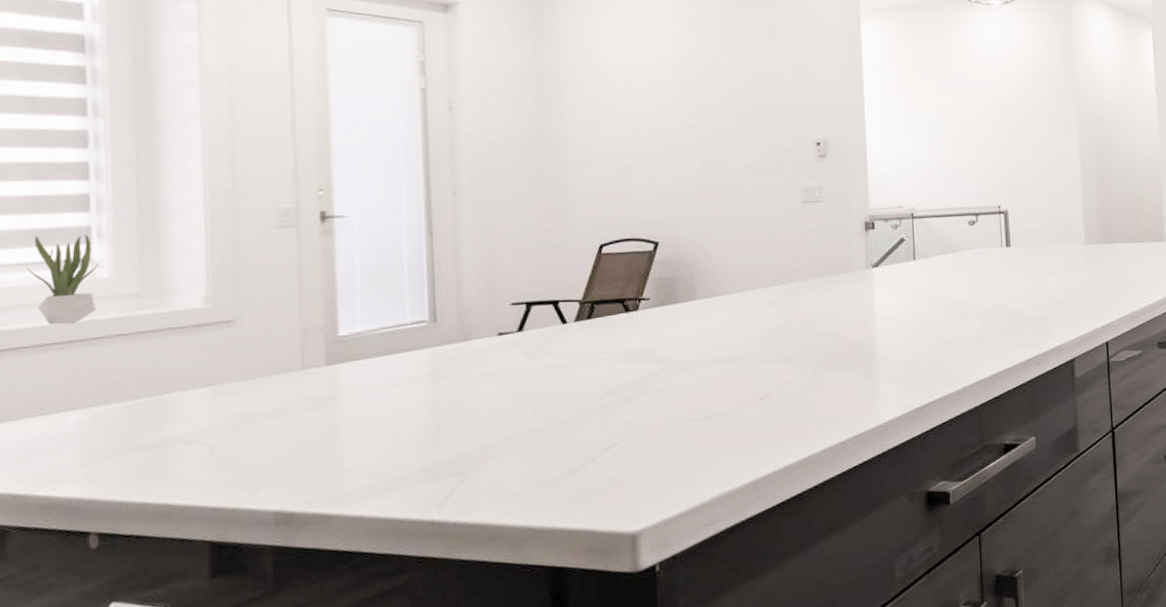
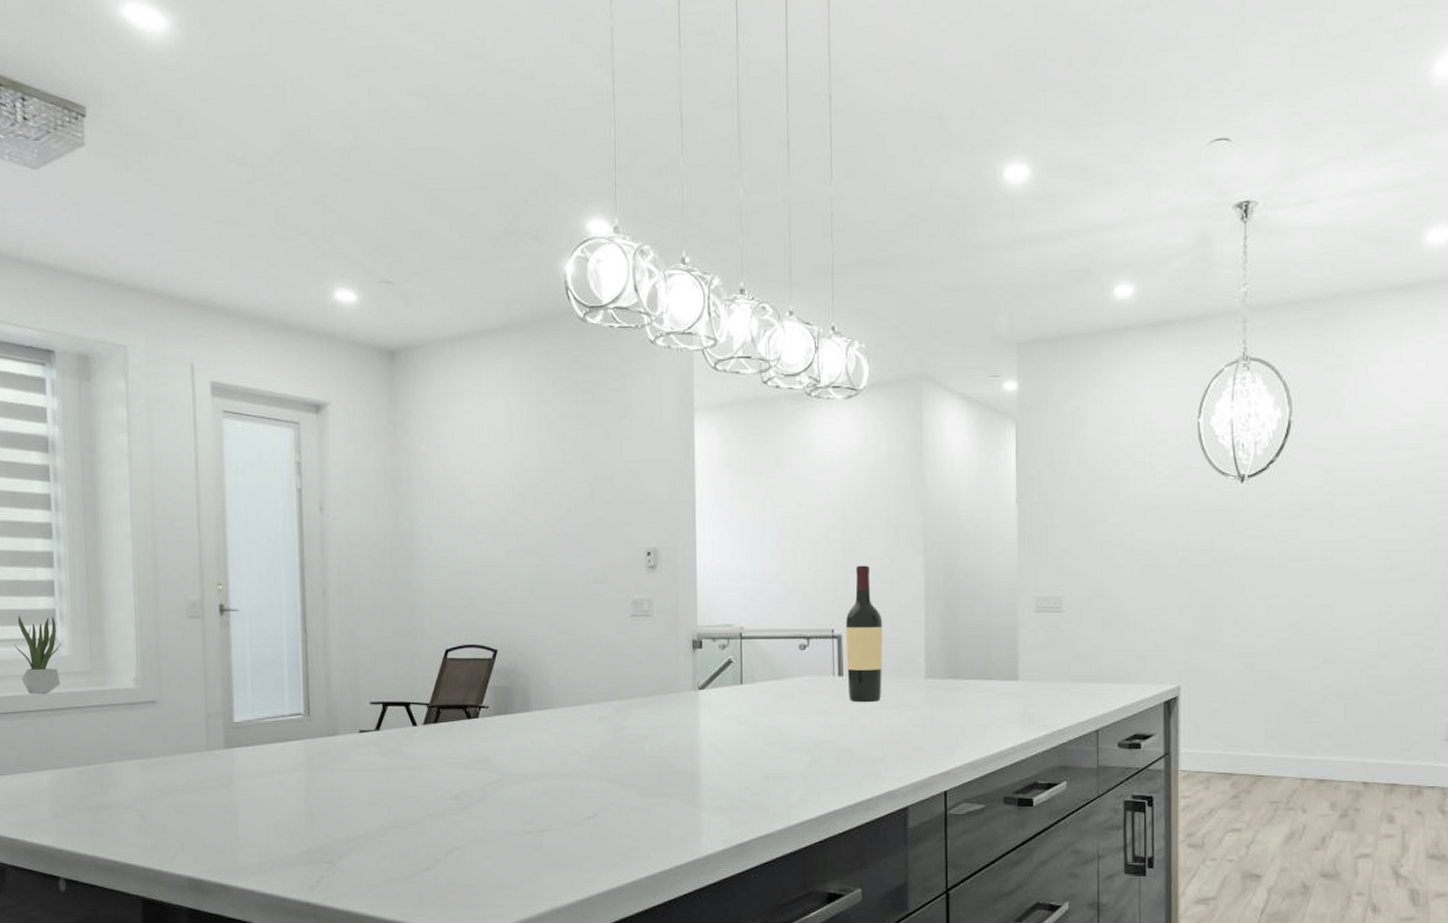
wine bottle: none [1010,148,1047,270] -> present [845,565,883,703]

